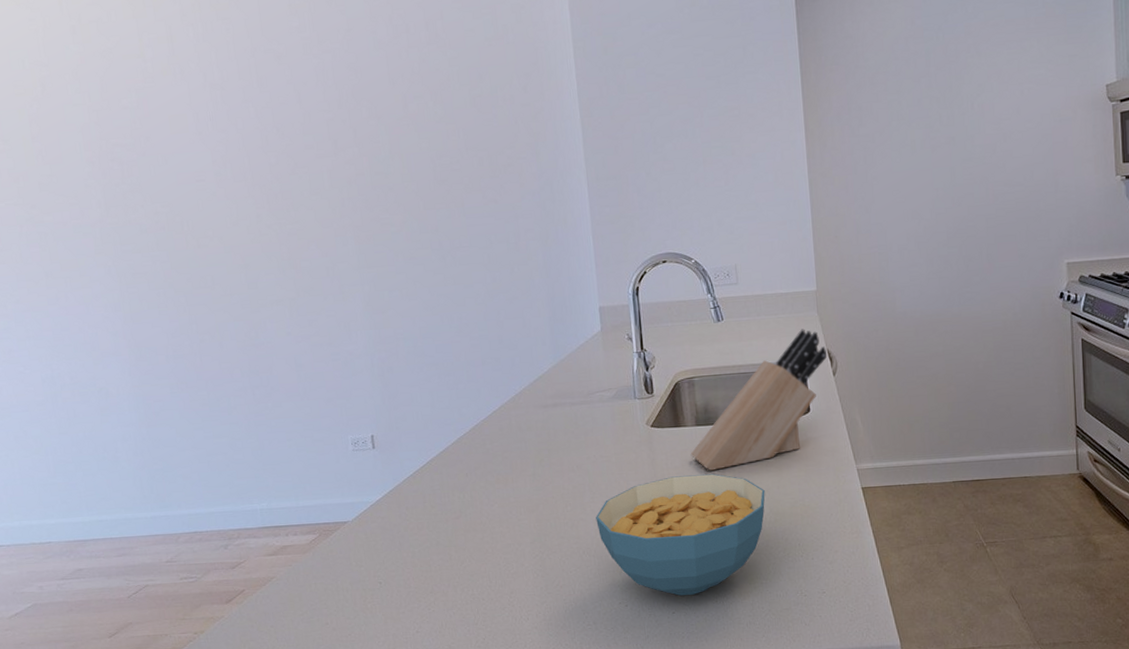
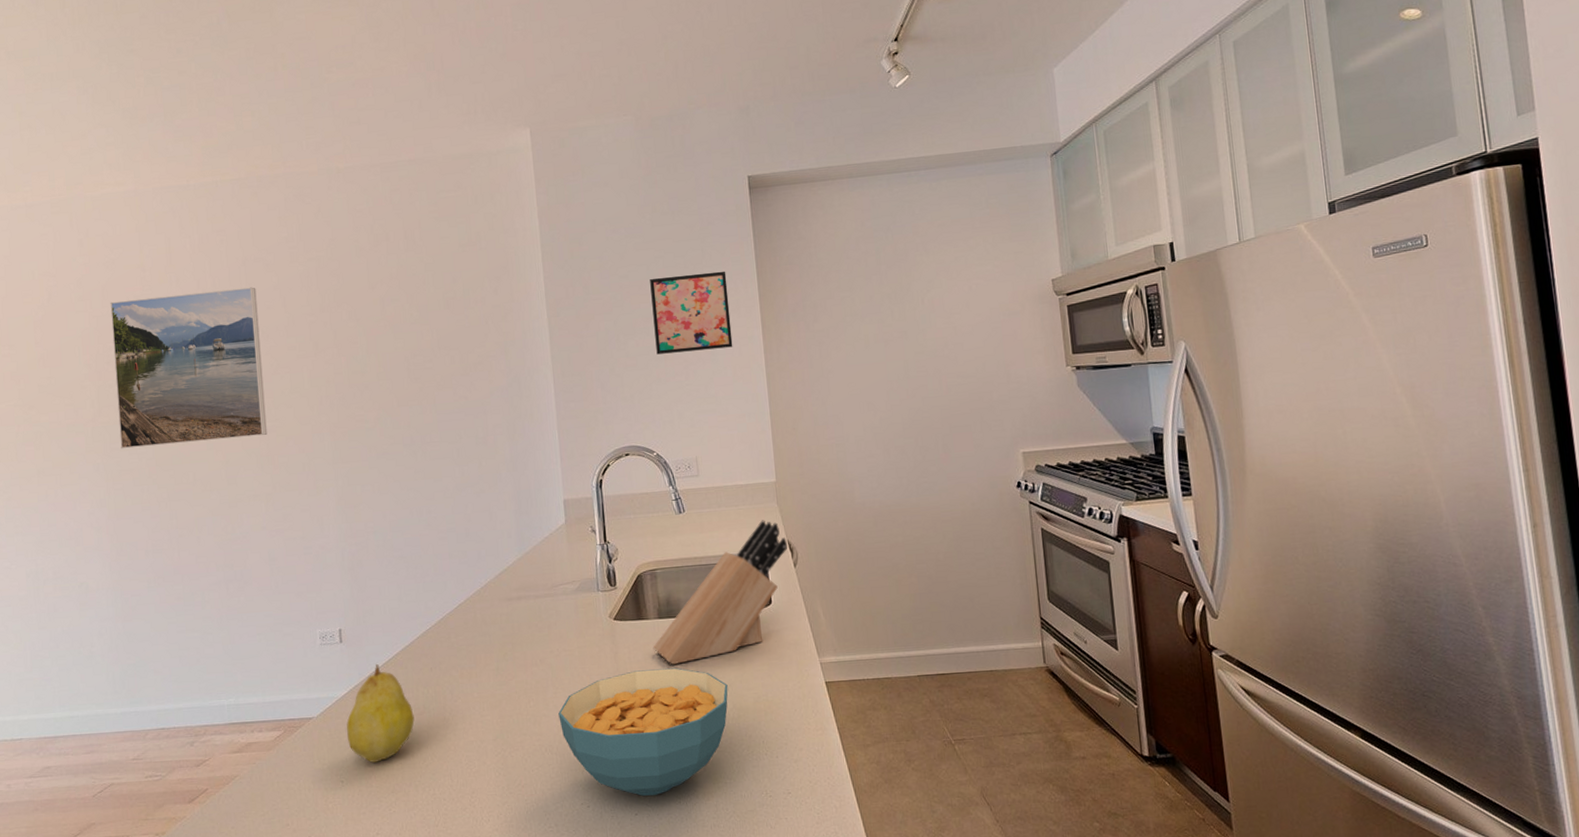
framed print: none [110,80,288,251] -> present [110,287,268,449]
fruit: none [382,469,451,566] -> present [346,663,415,764]
wall art: none [688,70,775,158] -> present [650,271,733,355]

